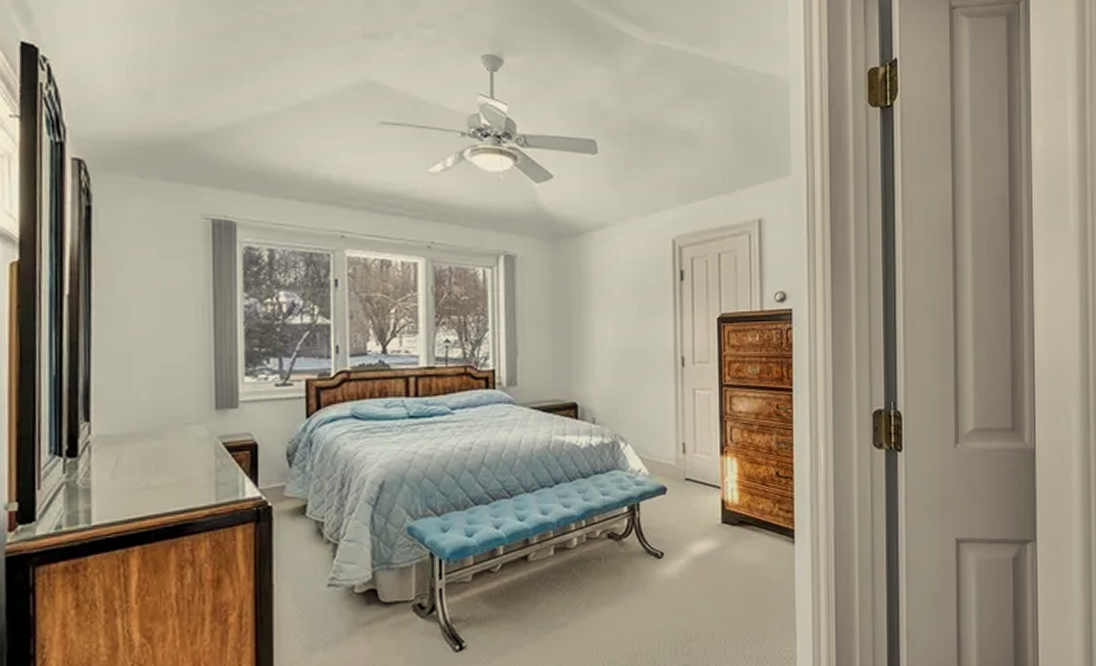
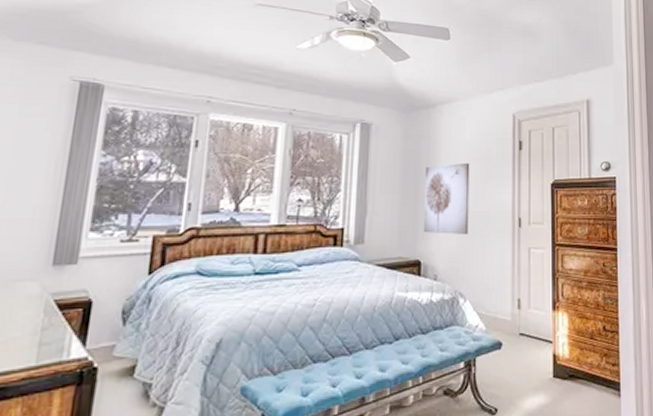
wall art: none [576,296,627,376] -> present [424,162,470,235]

